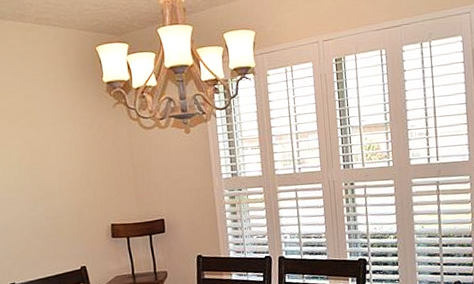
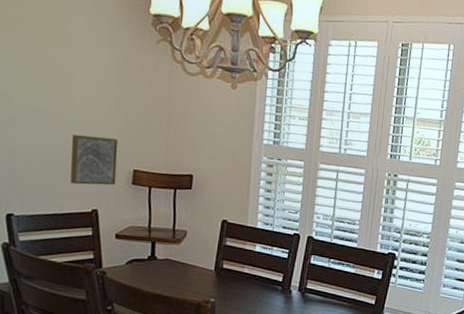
wall art: none [53,199,98,247] -> present [70,134,118,186]

